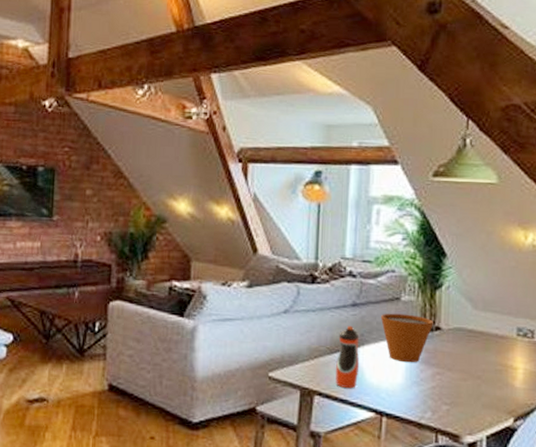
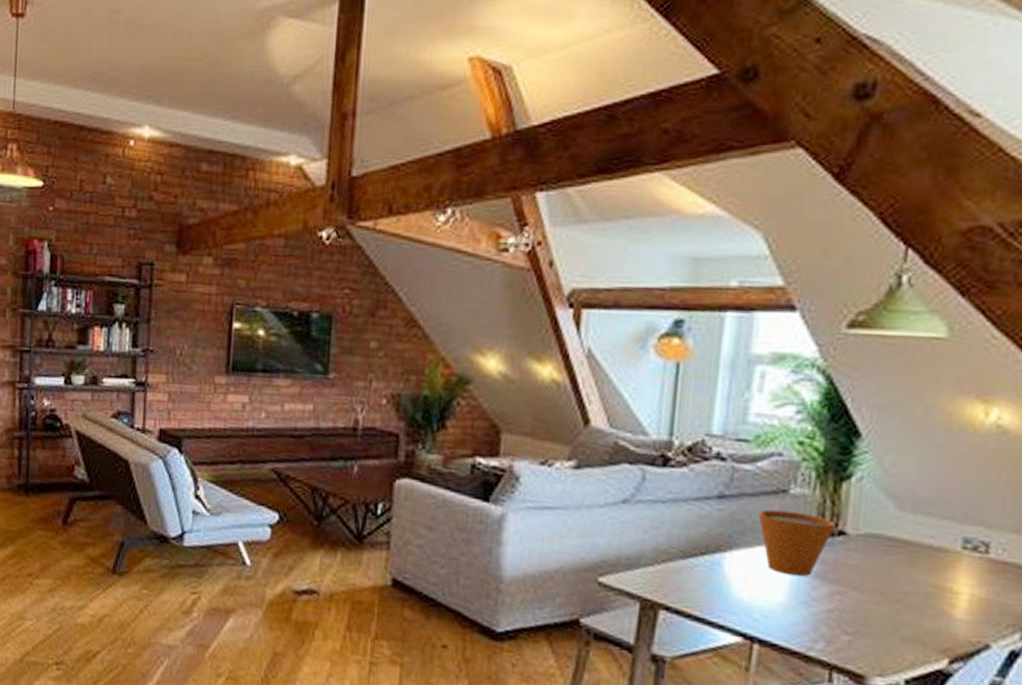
water bottle: present [335,325,359,389] -> none [689,523,725,605]

